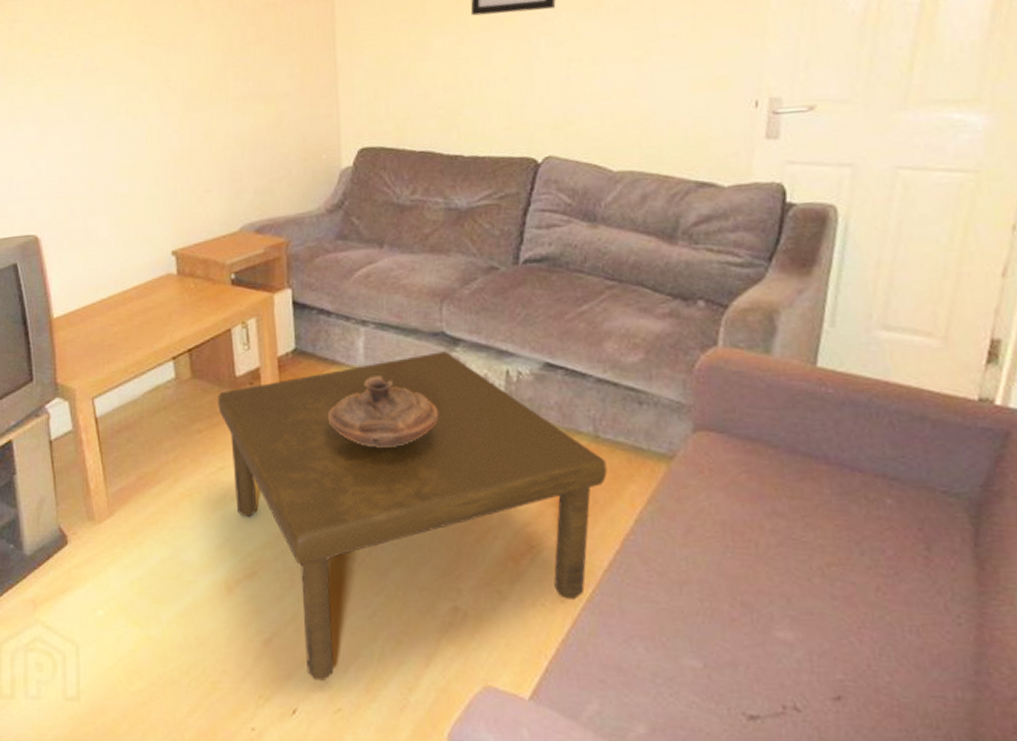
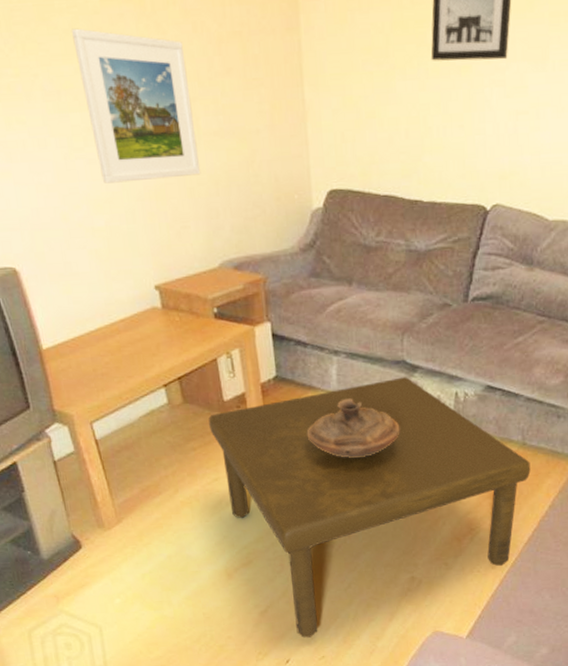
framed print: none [114,11,227,151] -> present [70,28,201,184]

